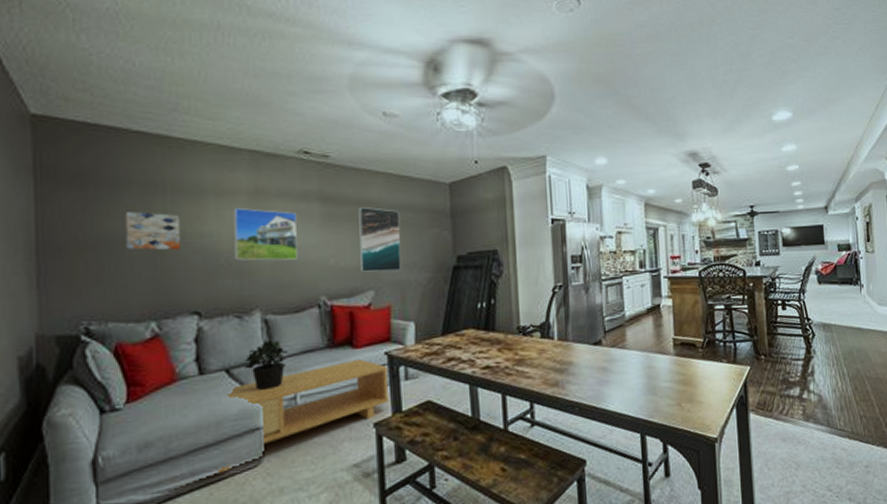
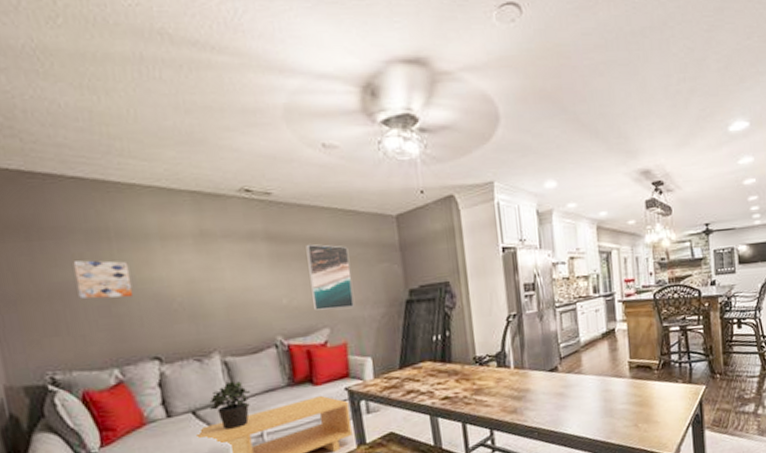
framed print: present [233,208,298,261] -> none [180,251,250,305]

